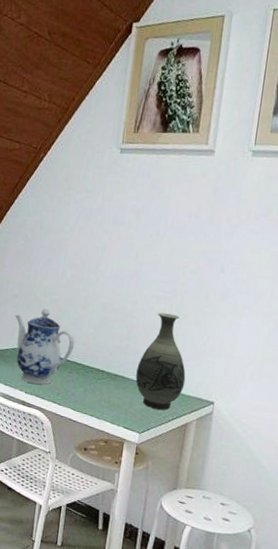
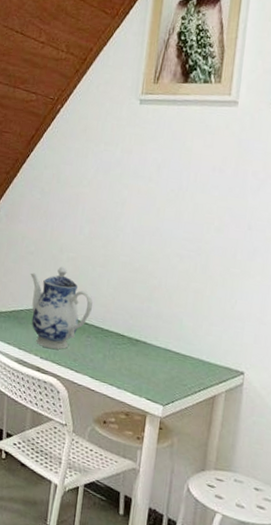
vase: present [135,312,186,411] -> none [158,272,213,381]

